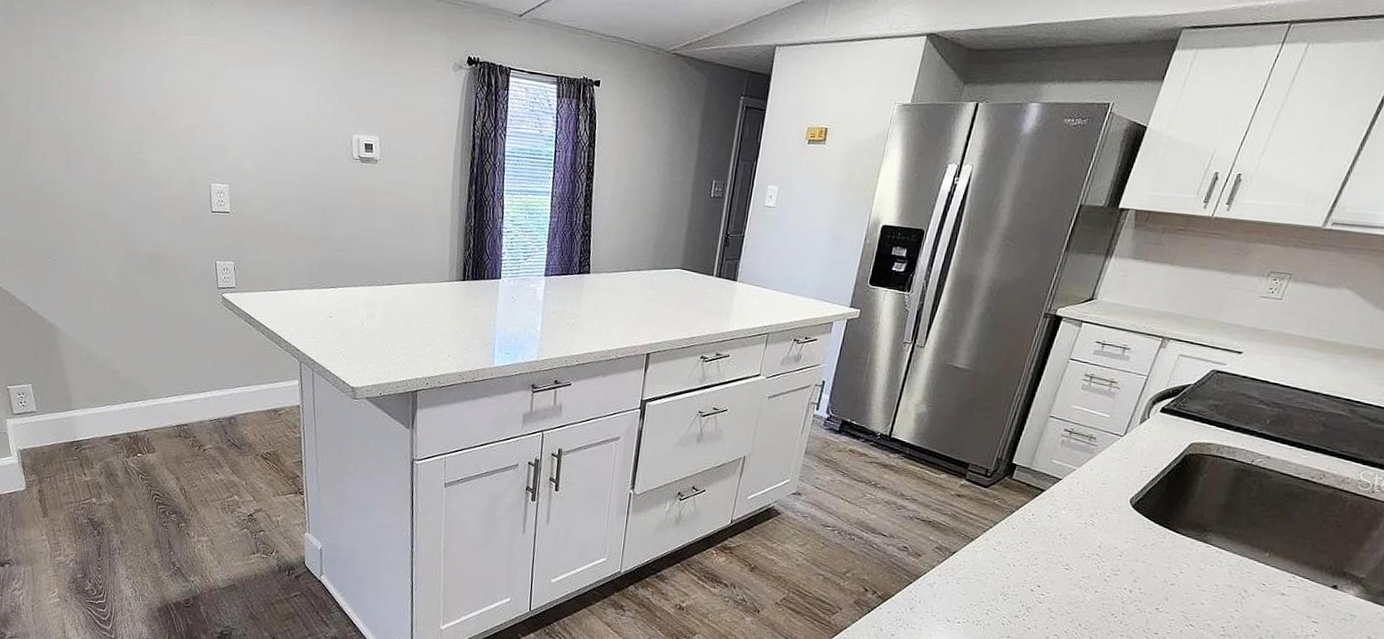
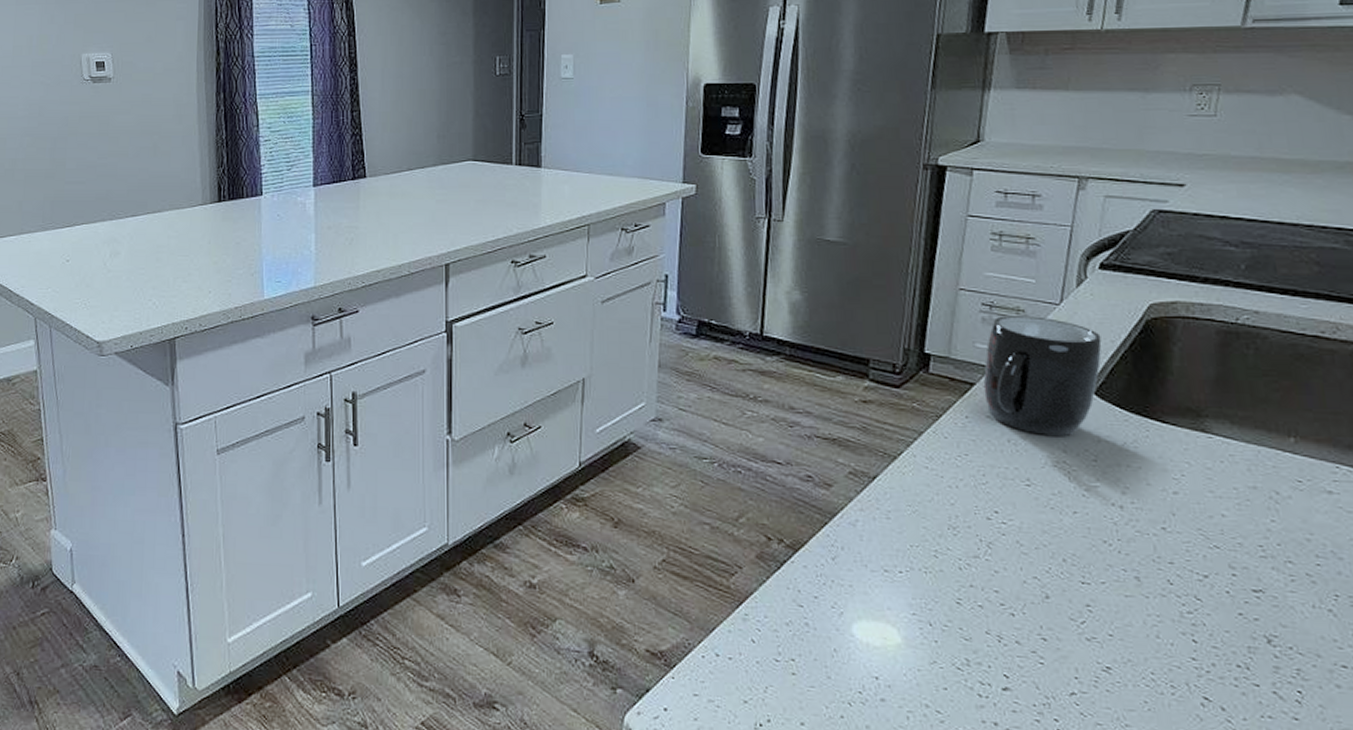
mug: none [1050,440,1148,536] -> present [983,316,1102,436]

